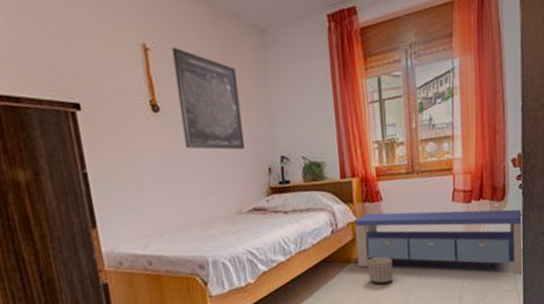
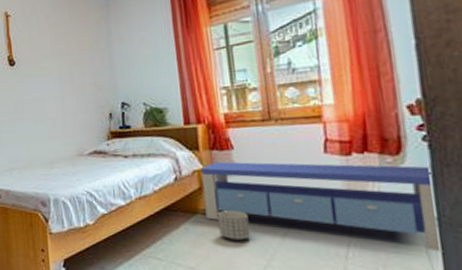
wall art: present [172,47,245,150] -> none [28,12,87,97]

